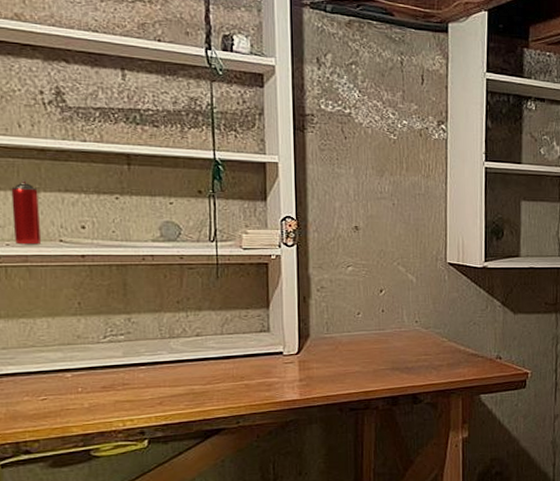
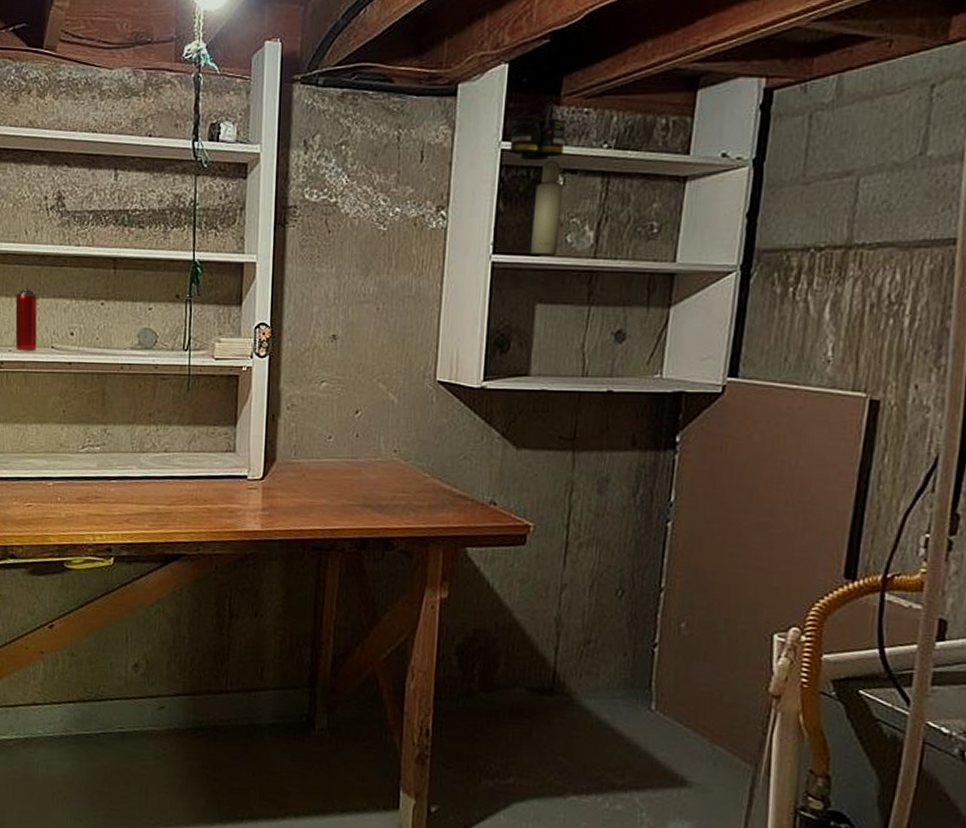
paint can: none [493,46,534,90] -> present [509,103,566,161]
bottle: none [513,89,535,165] -> present [529,159,563,257]

